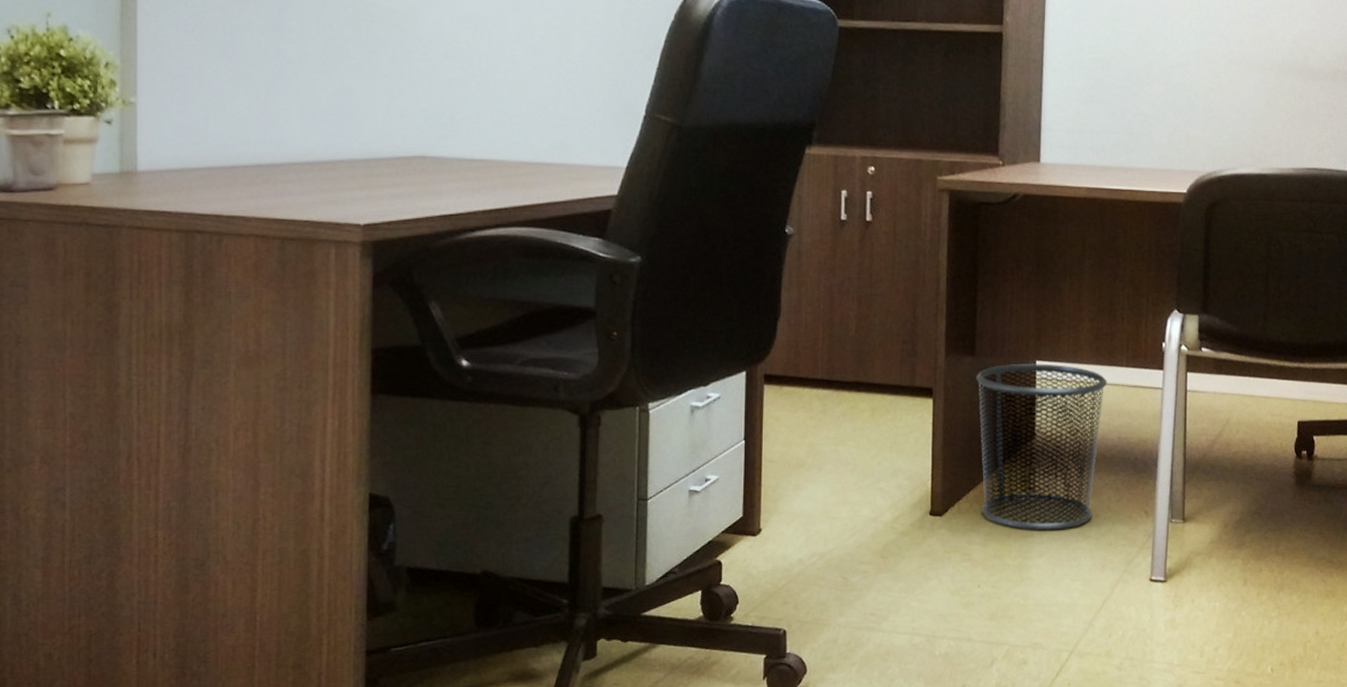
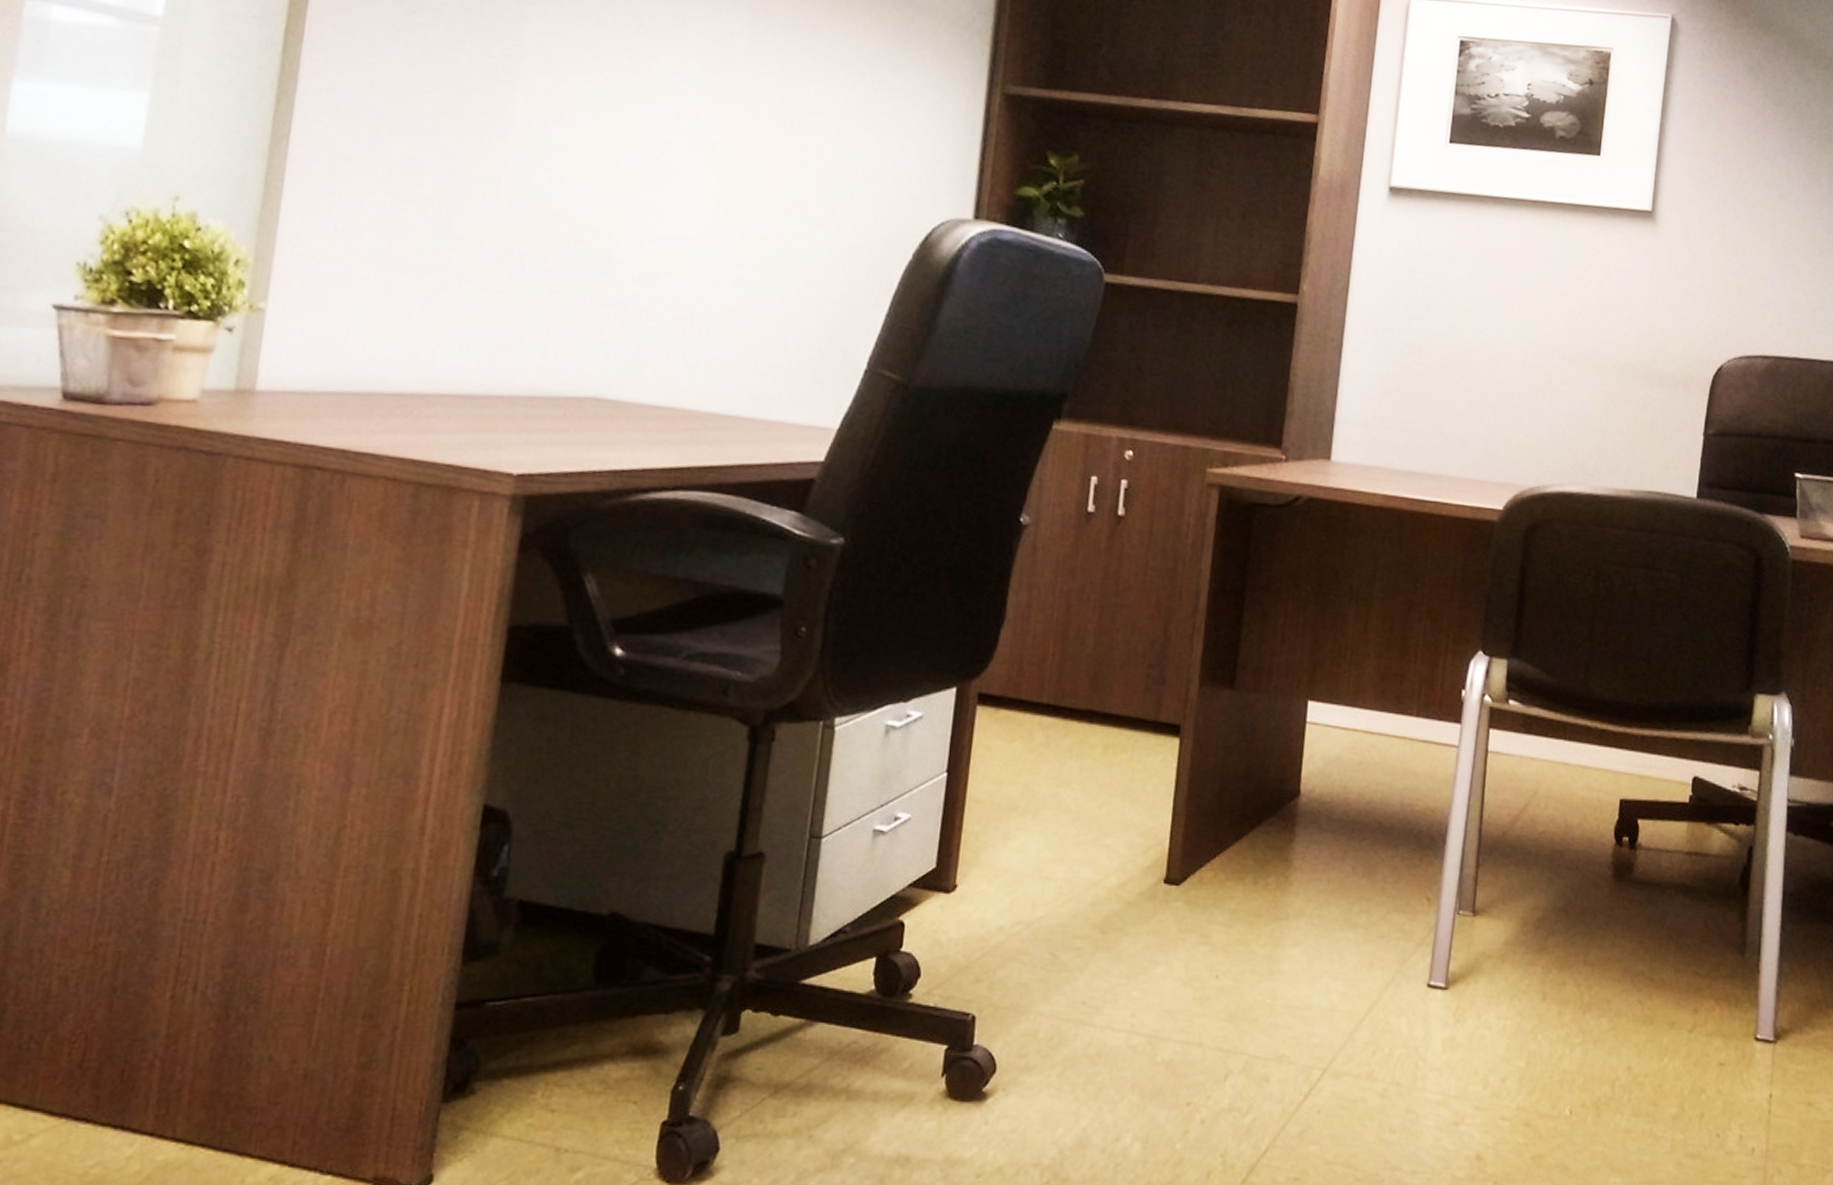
waste bin: present [976,363,1108,530] -> none [1227,702,1393,913]

